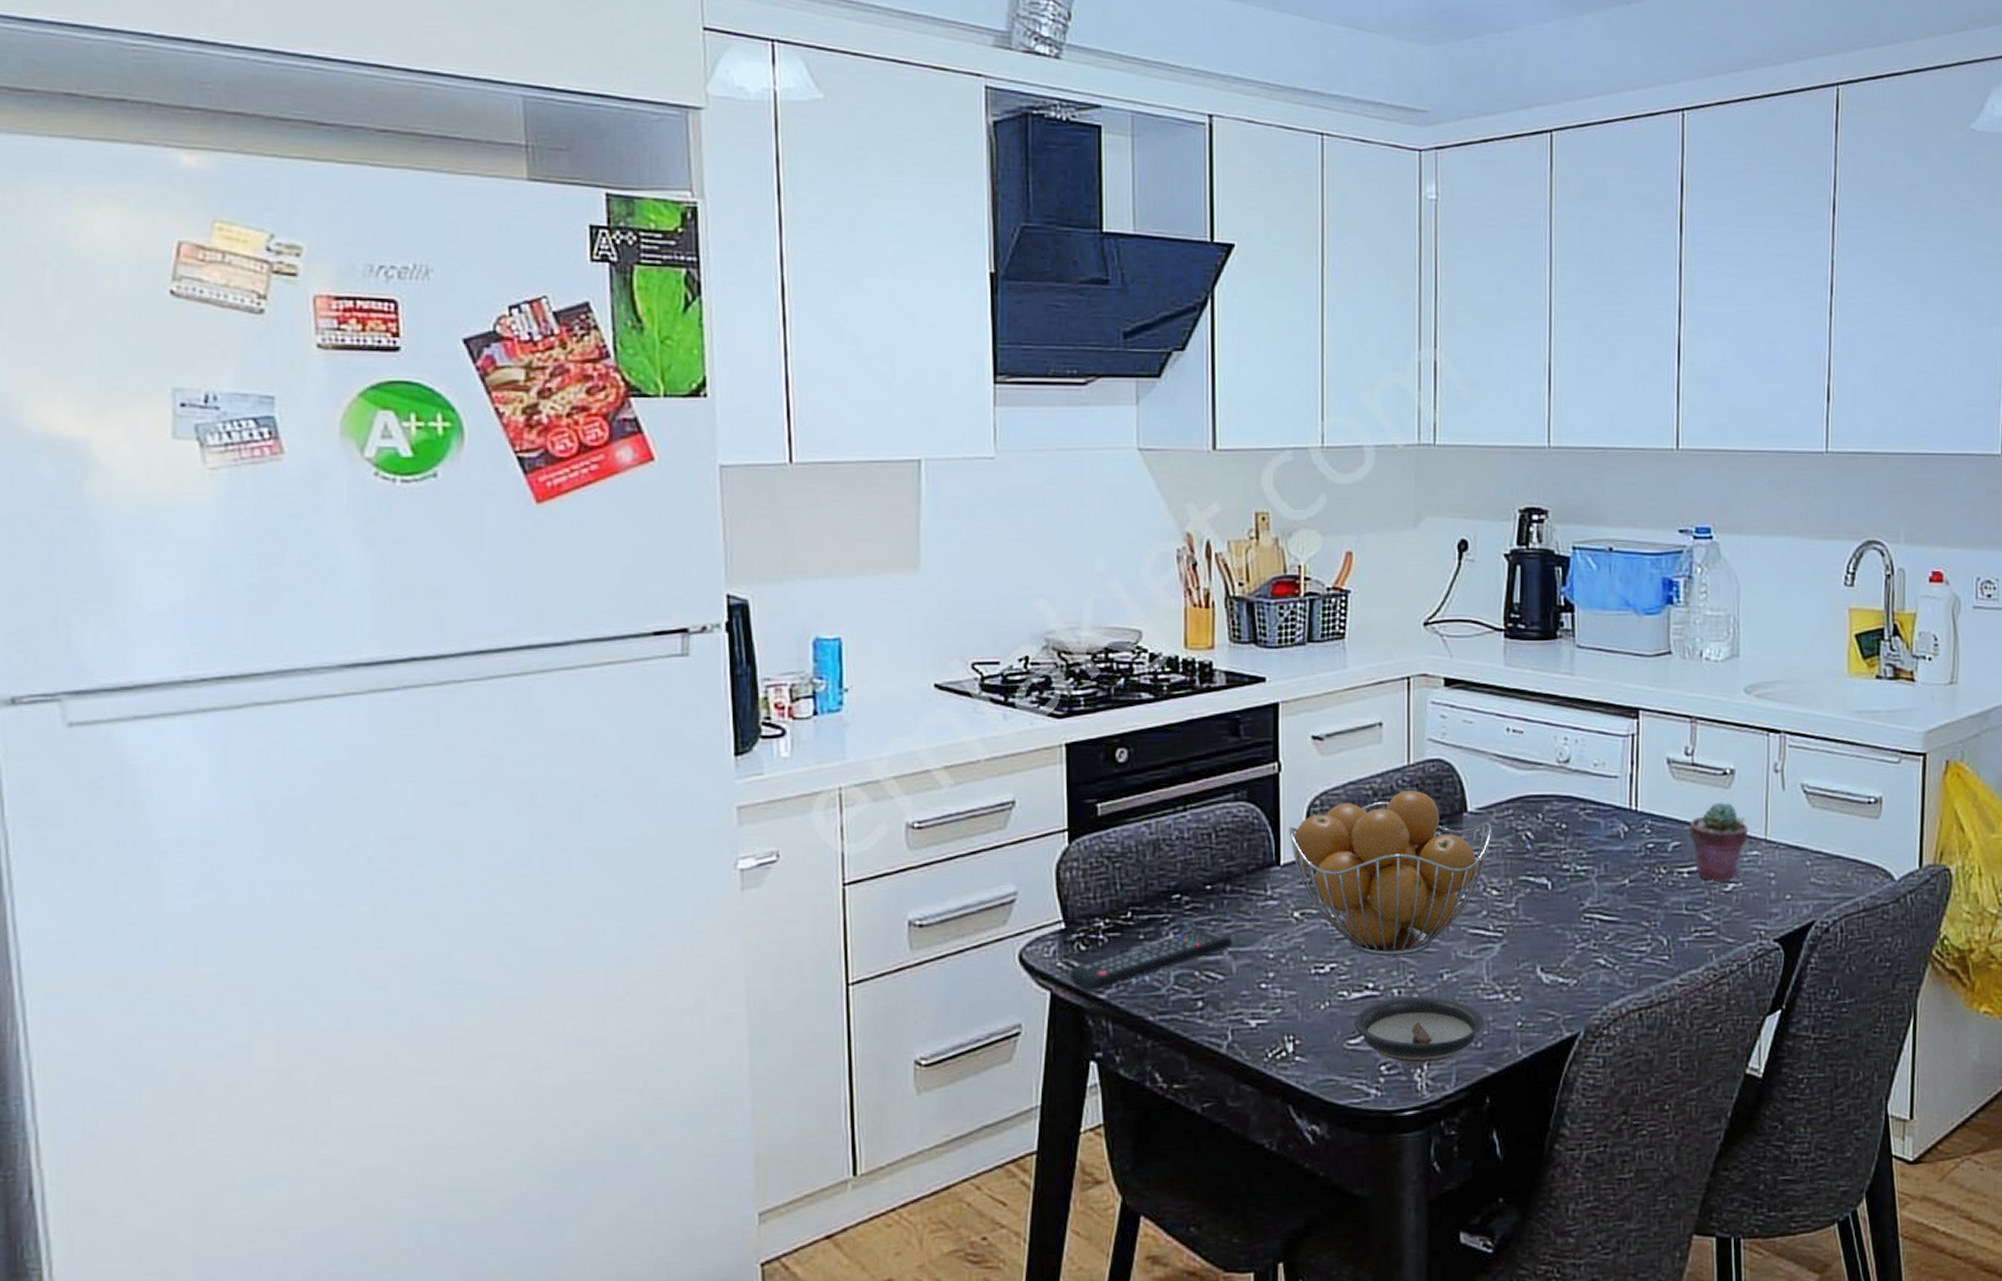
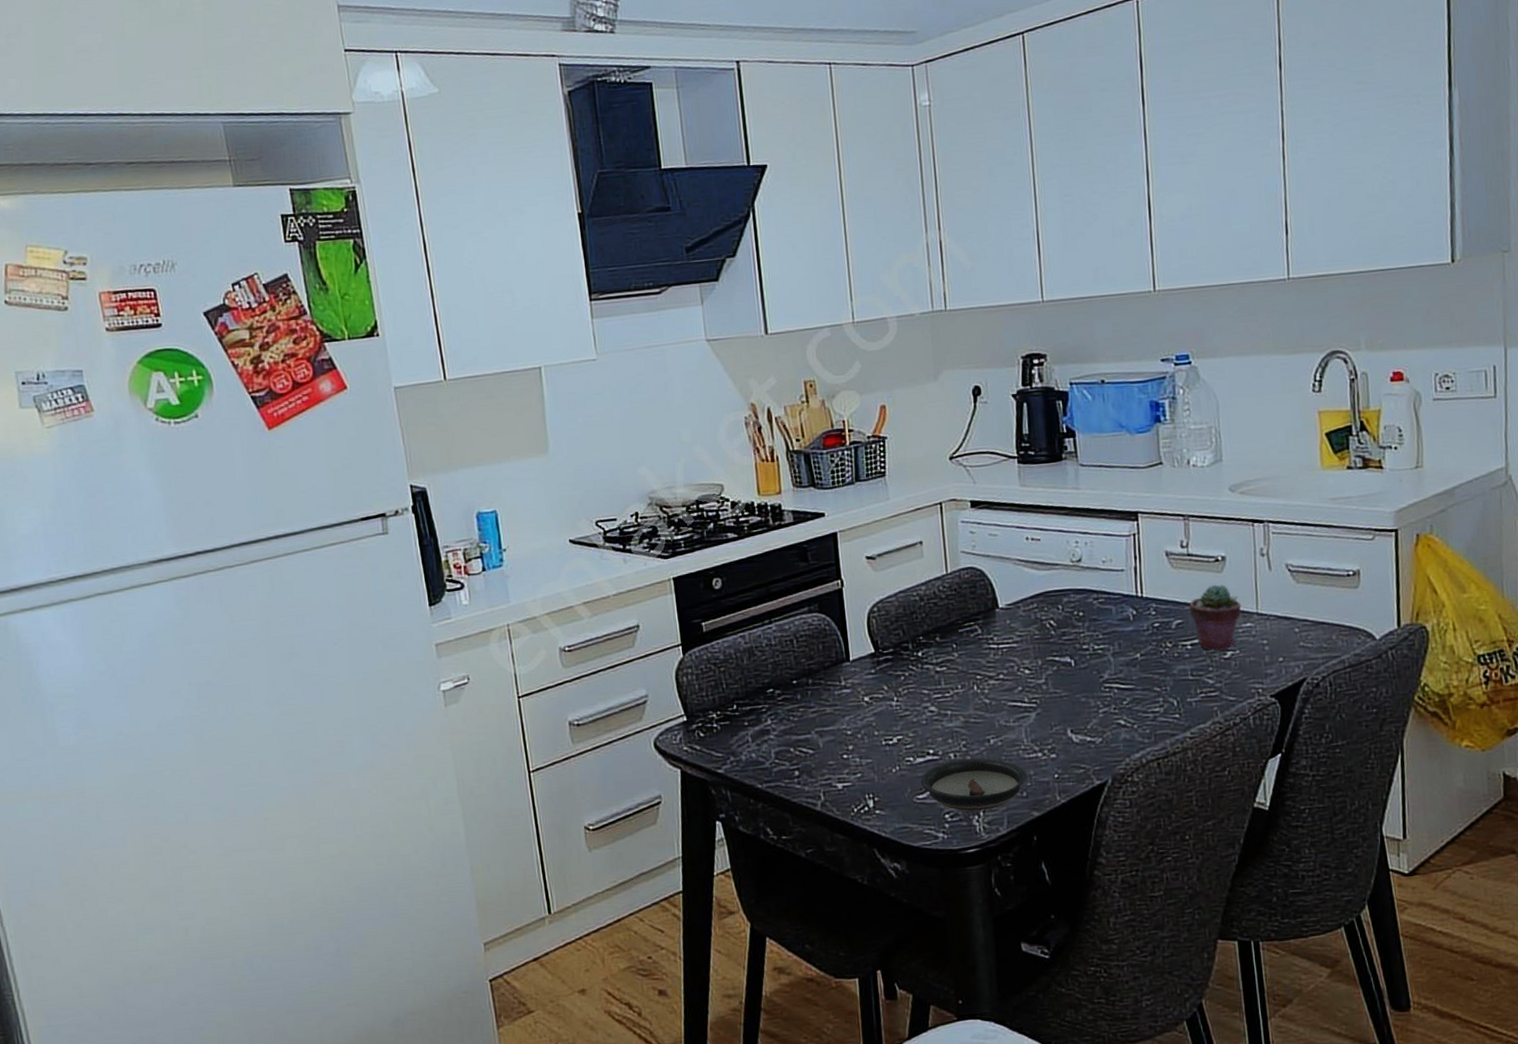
remote control: present [1069,929,1233,992] -> none [693,714,818,768]
fruit basket: present [1288,790,1492,957] -> none [854,594,1021,729]

